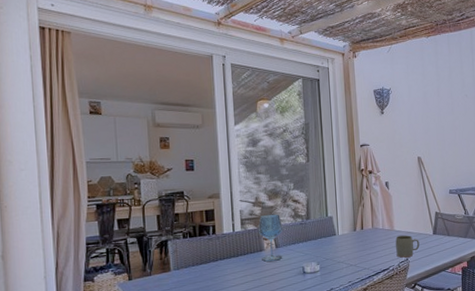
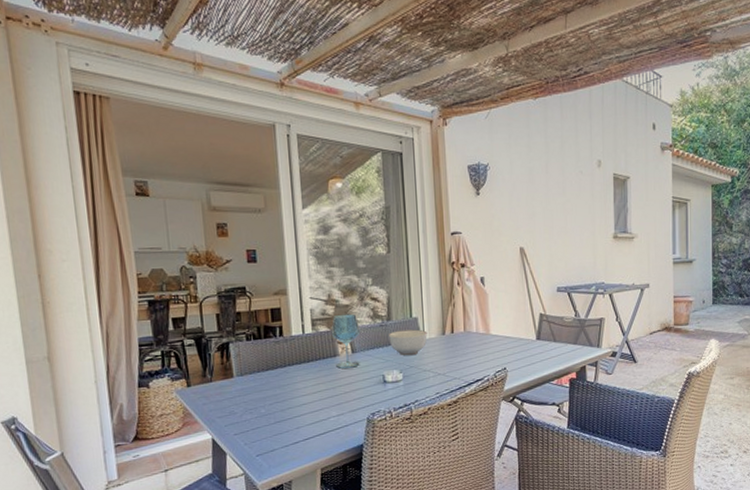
bowl: none [307,226,341,250] -> present [388,329,428,356]
mug: present [395,235,420,258] -> none [491,340,520,367]

